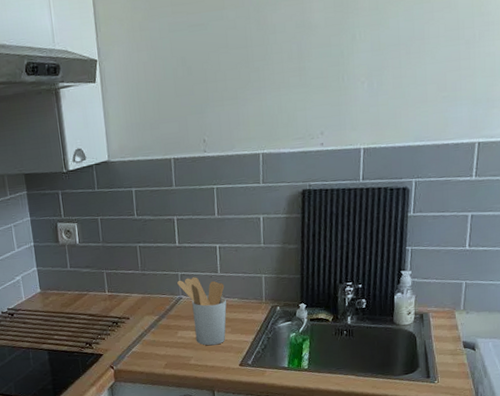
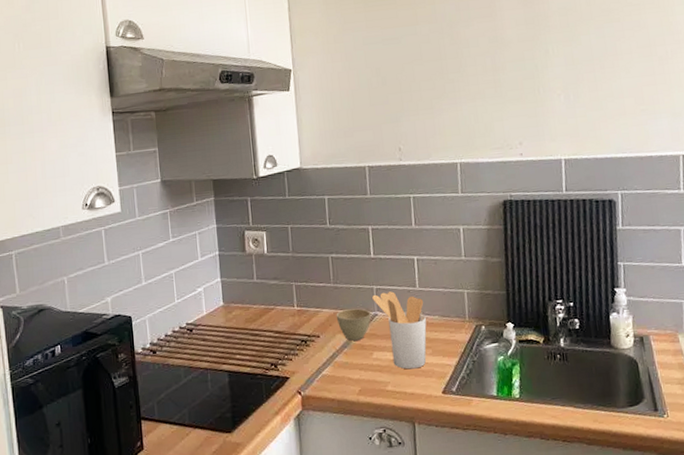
cup: none [144,293,176,322] -> present [336,308,371,341]

